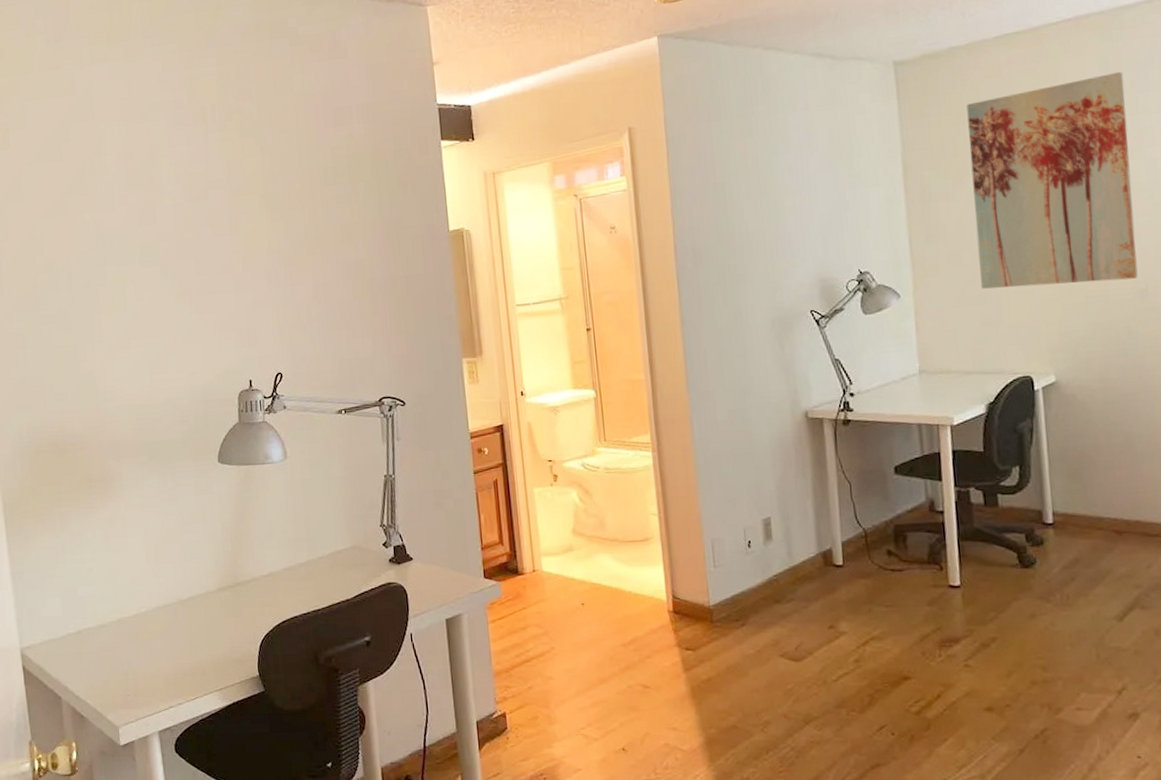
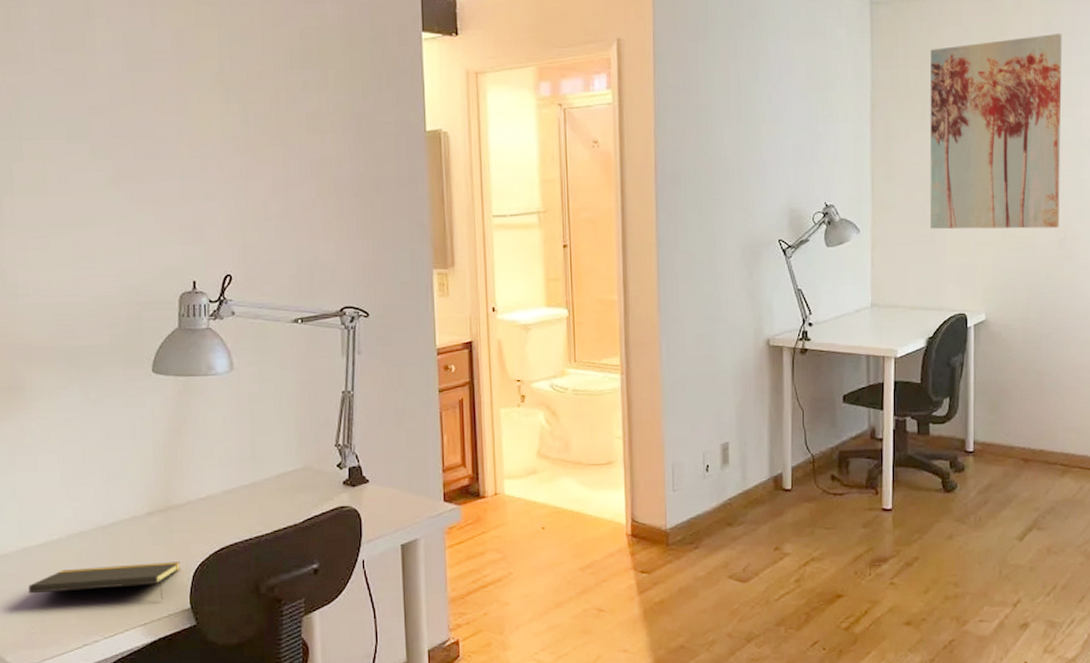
notepad: none [123,633,249,667] -> present [28,561,181,599]

